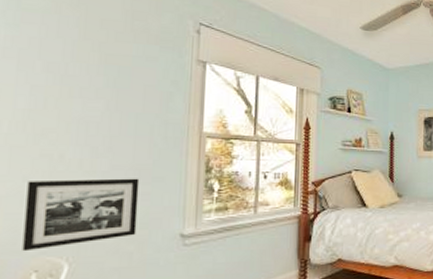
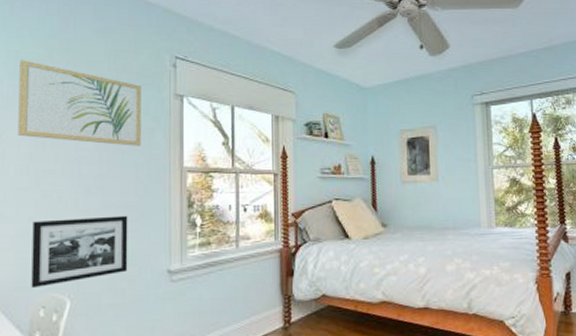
wall art: none [14,10,161,109] -> present [18,60,141,146]

